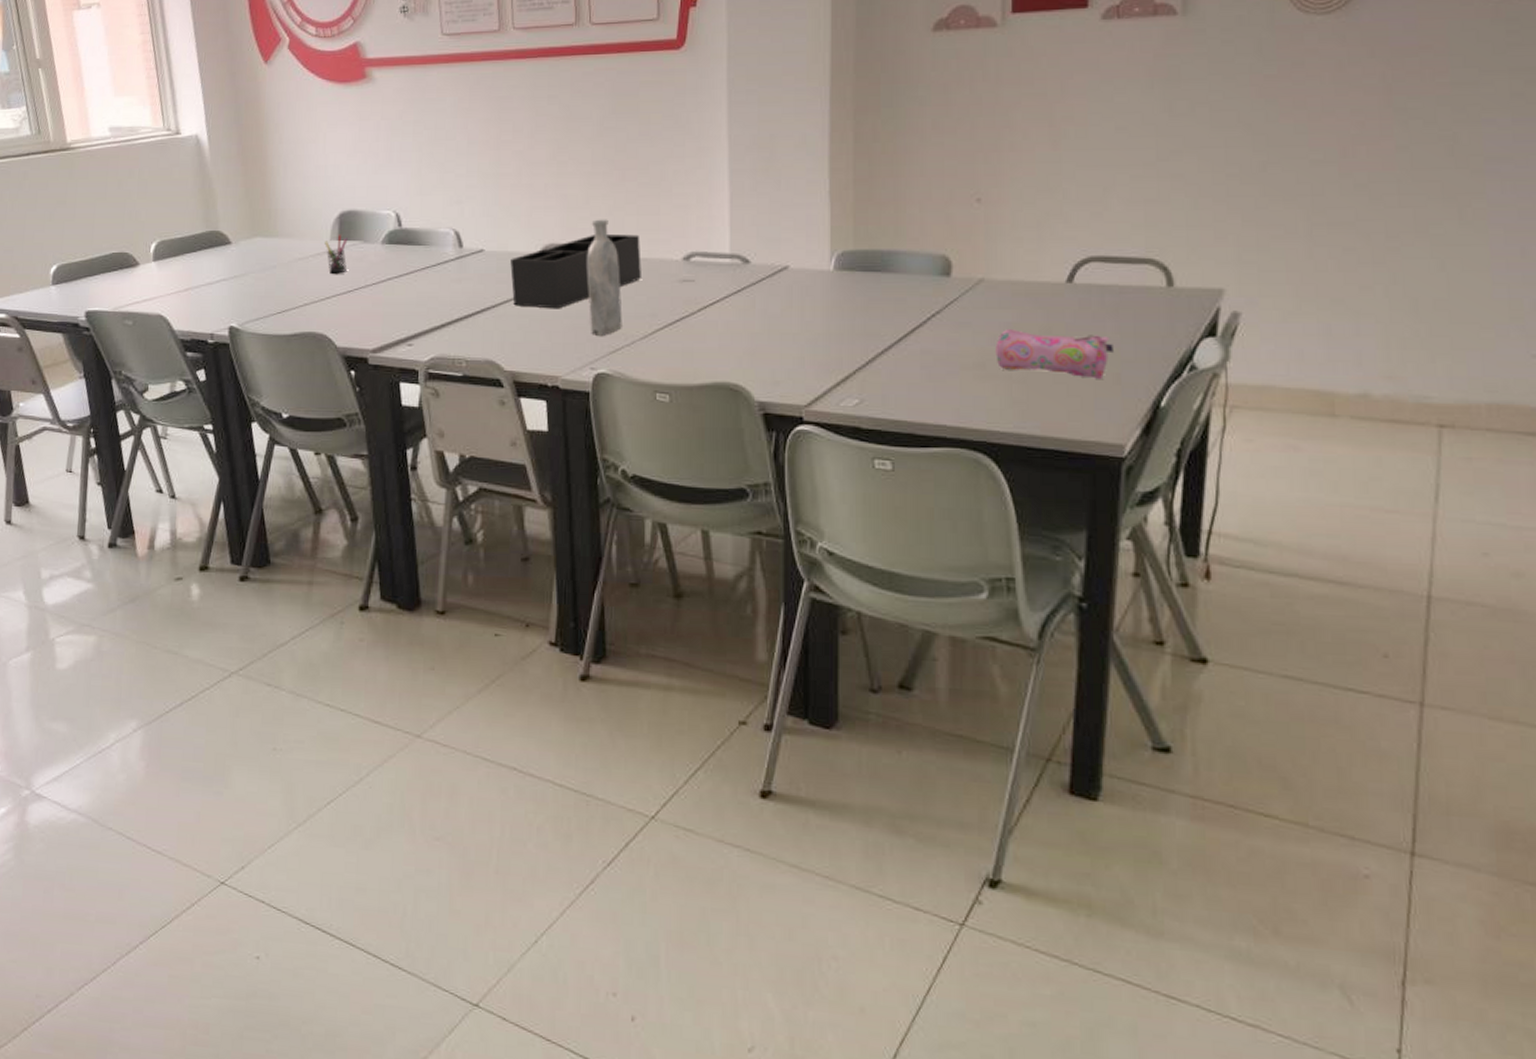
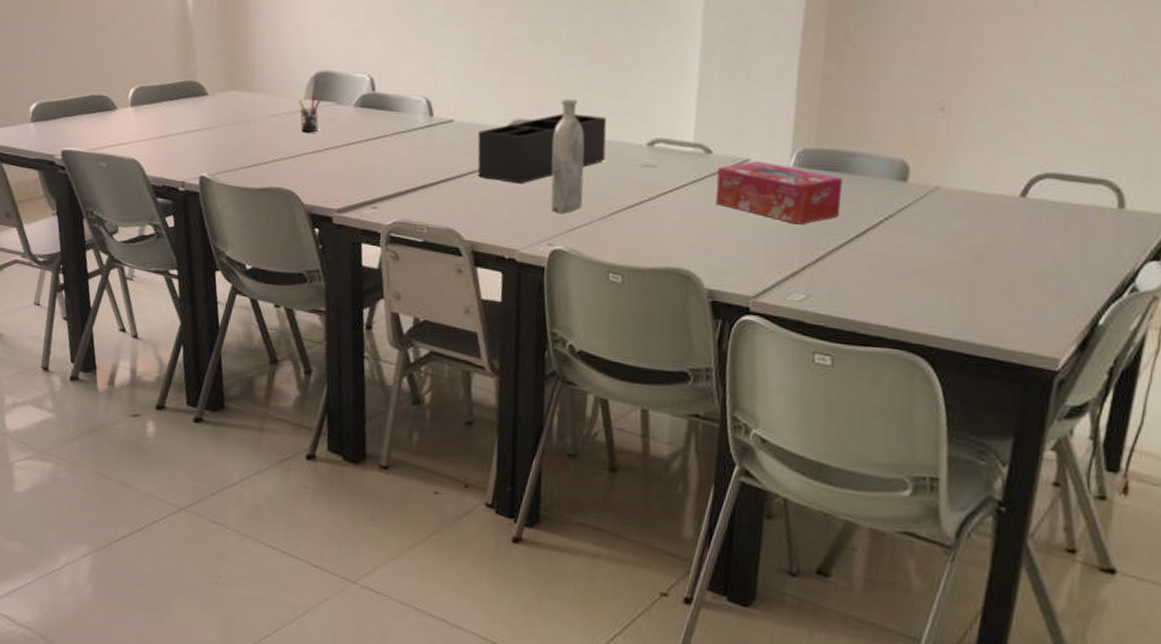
tissue box: none [757,267,886,328] -> present [715,161,844,225]
pencil case: present [995,328,1114,379] -> none [943,237,1059,293]

